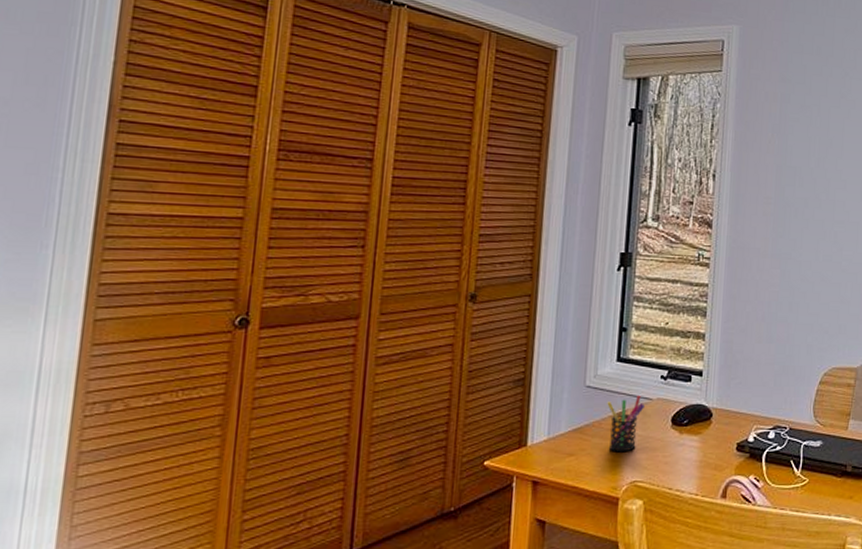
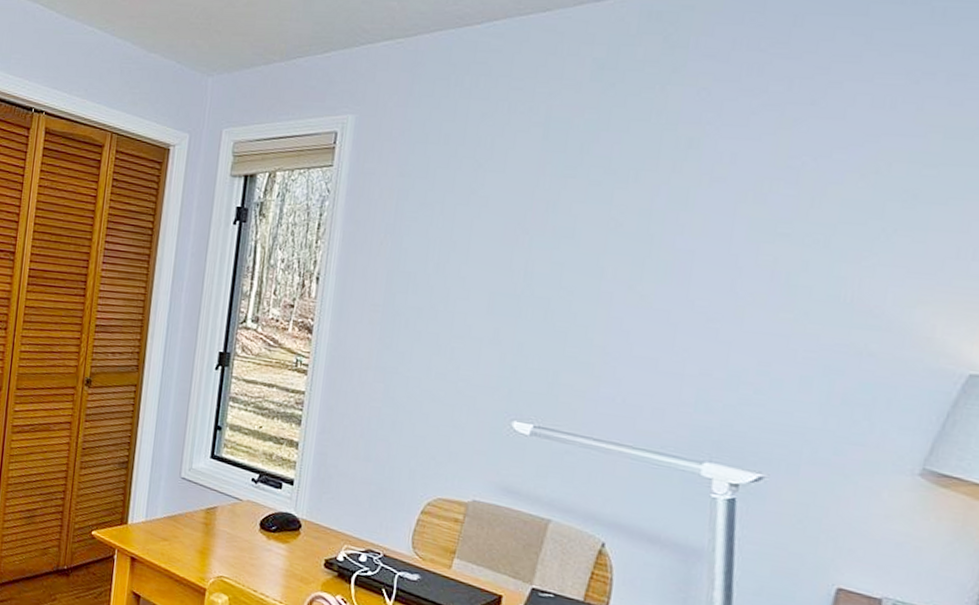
pen holder: present [607,395,645,453] -> none [199,493,235,547]

